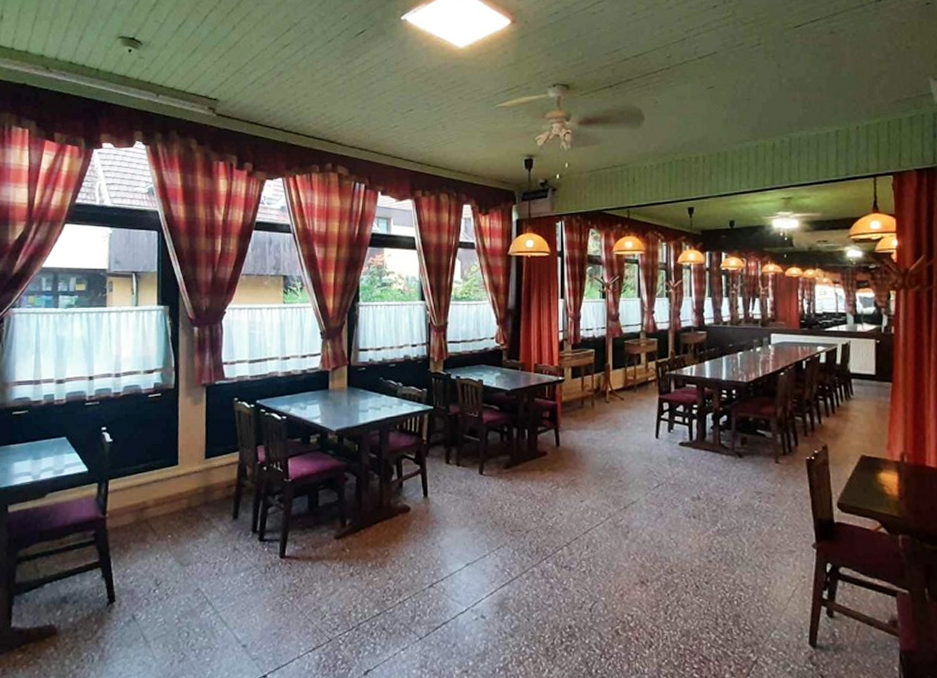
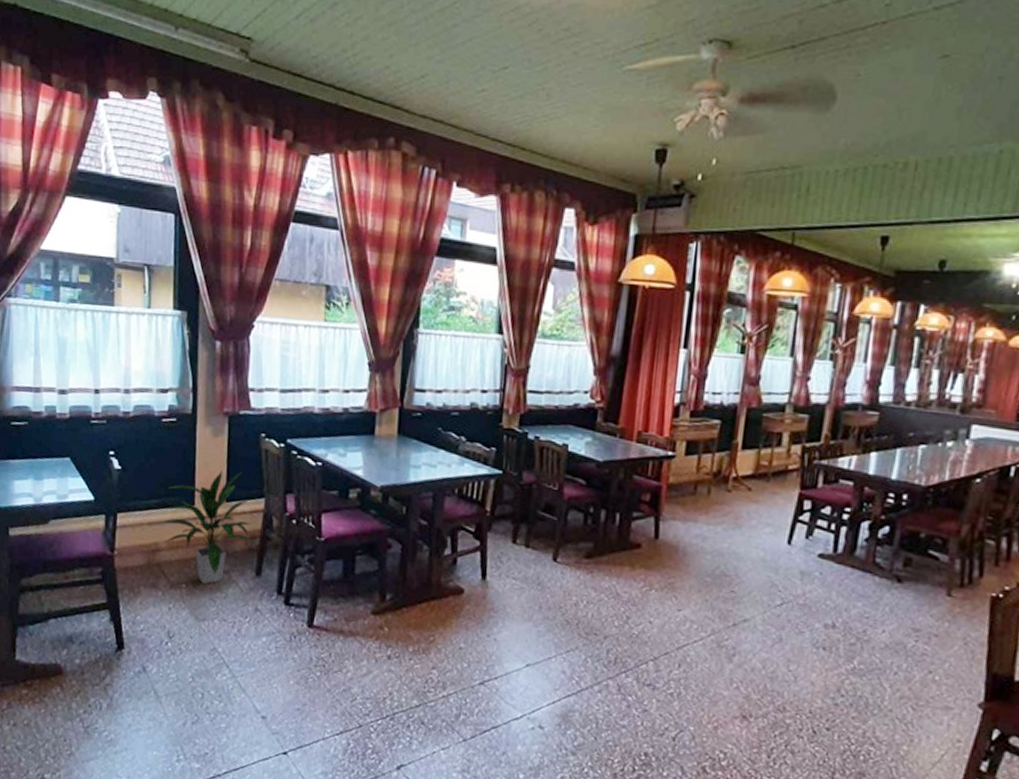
indoor plant: none [148,431,230,532] -> present [160,471,253,584]

